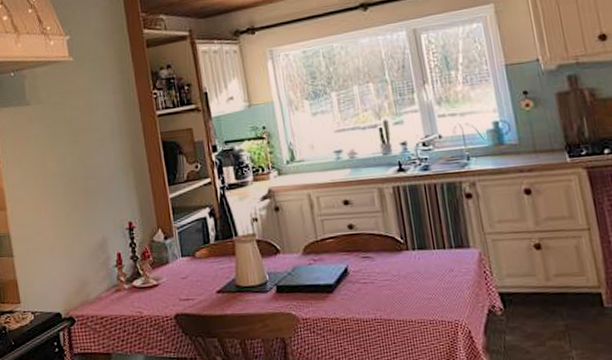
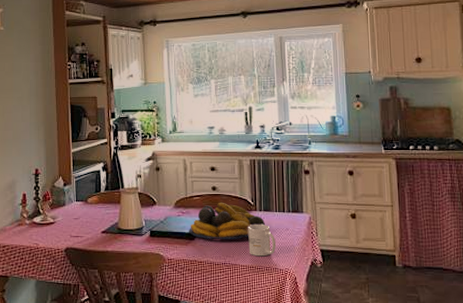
fruit bowl: none [324,243,421,291] -> present [189,202,265,240]
mug: none [400,267,440,308] -> present [248,225,277,257]

